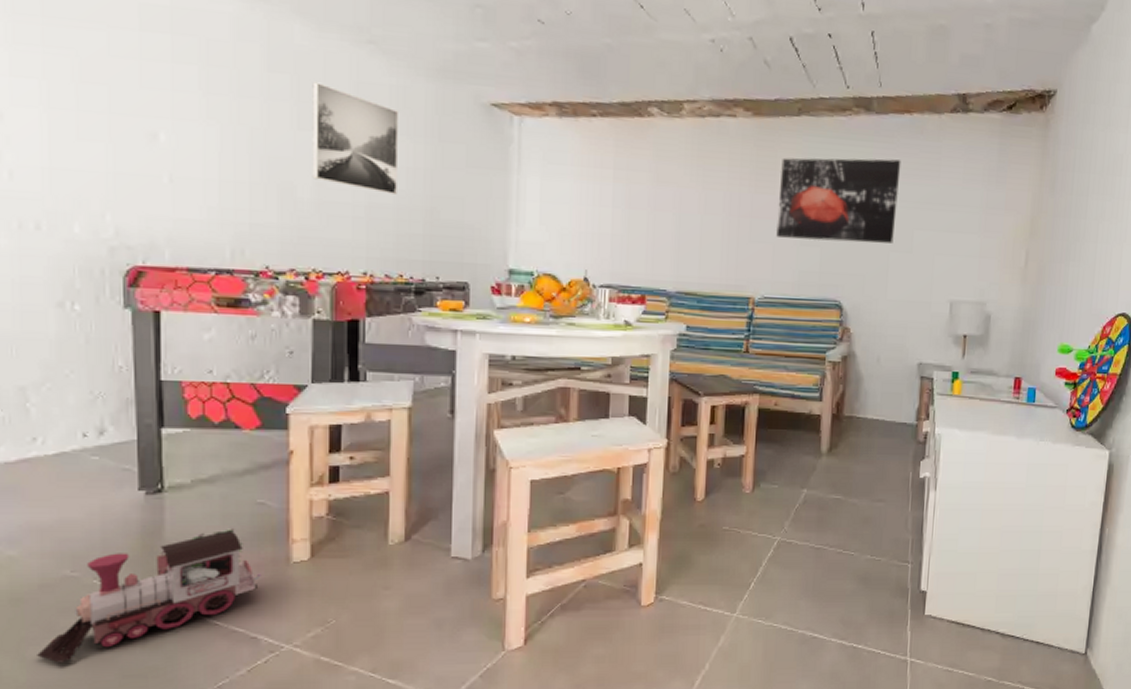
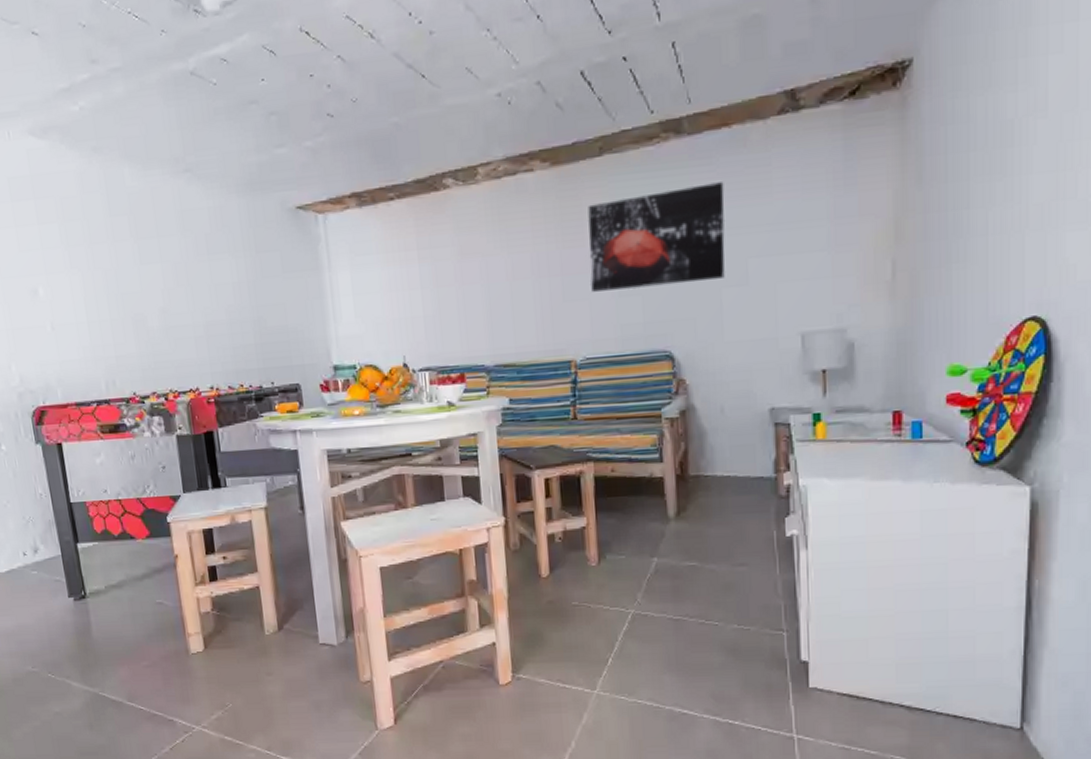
toy train: present [37,529,261,664] -> none [19,626,169,743]
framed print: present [312,82,399,196] -> none [145,218,228,311]

